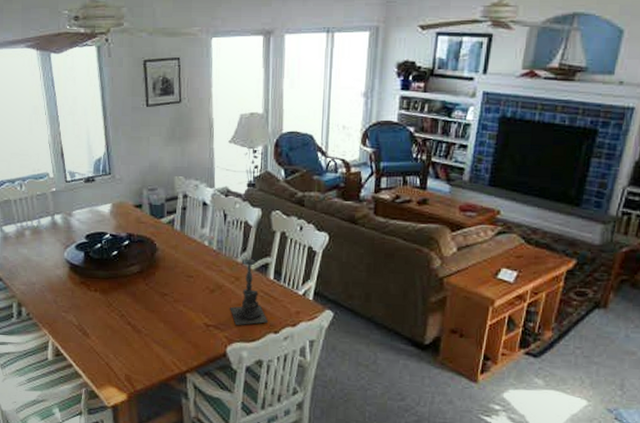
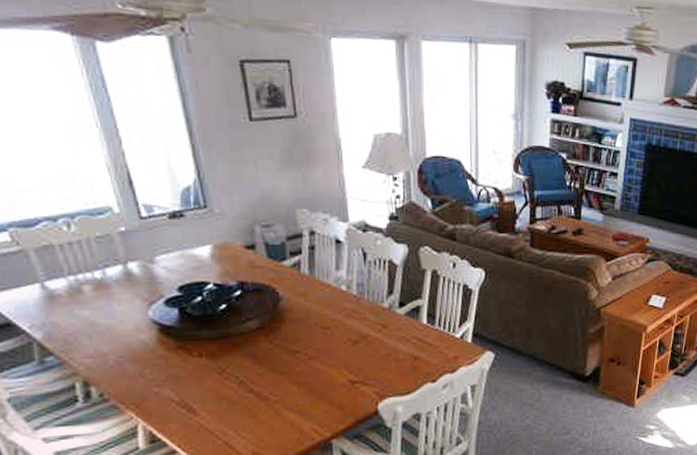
candle holder: present [230,251,269,325] -> none [378,294,424,378]

